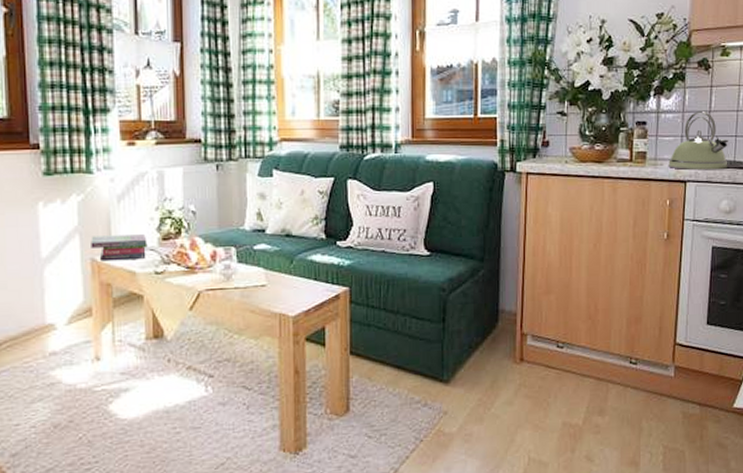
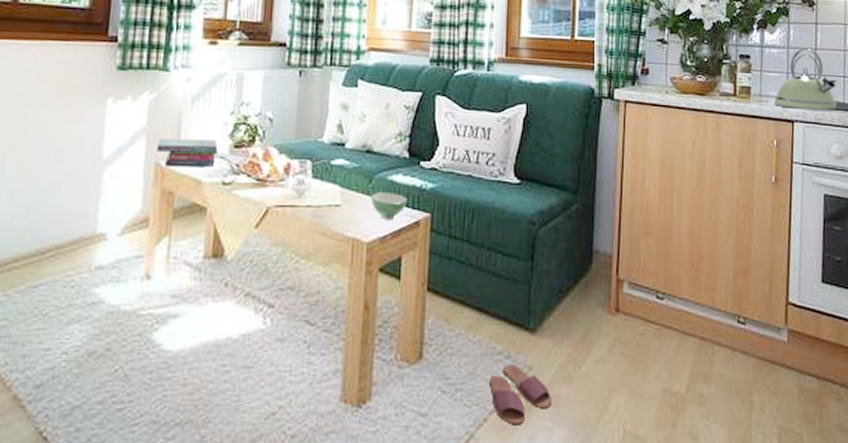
bowl: none [293,271,327,296] -> present [371,192,407,221]
slippers: none [410,410,465,460] -> present [489,363,551,425]

